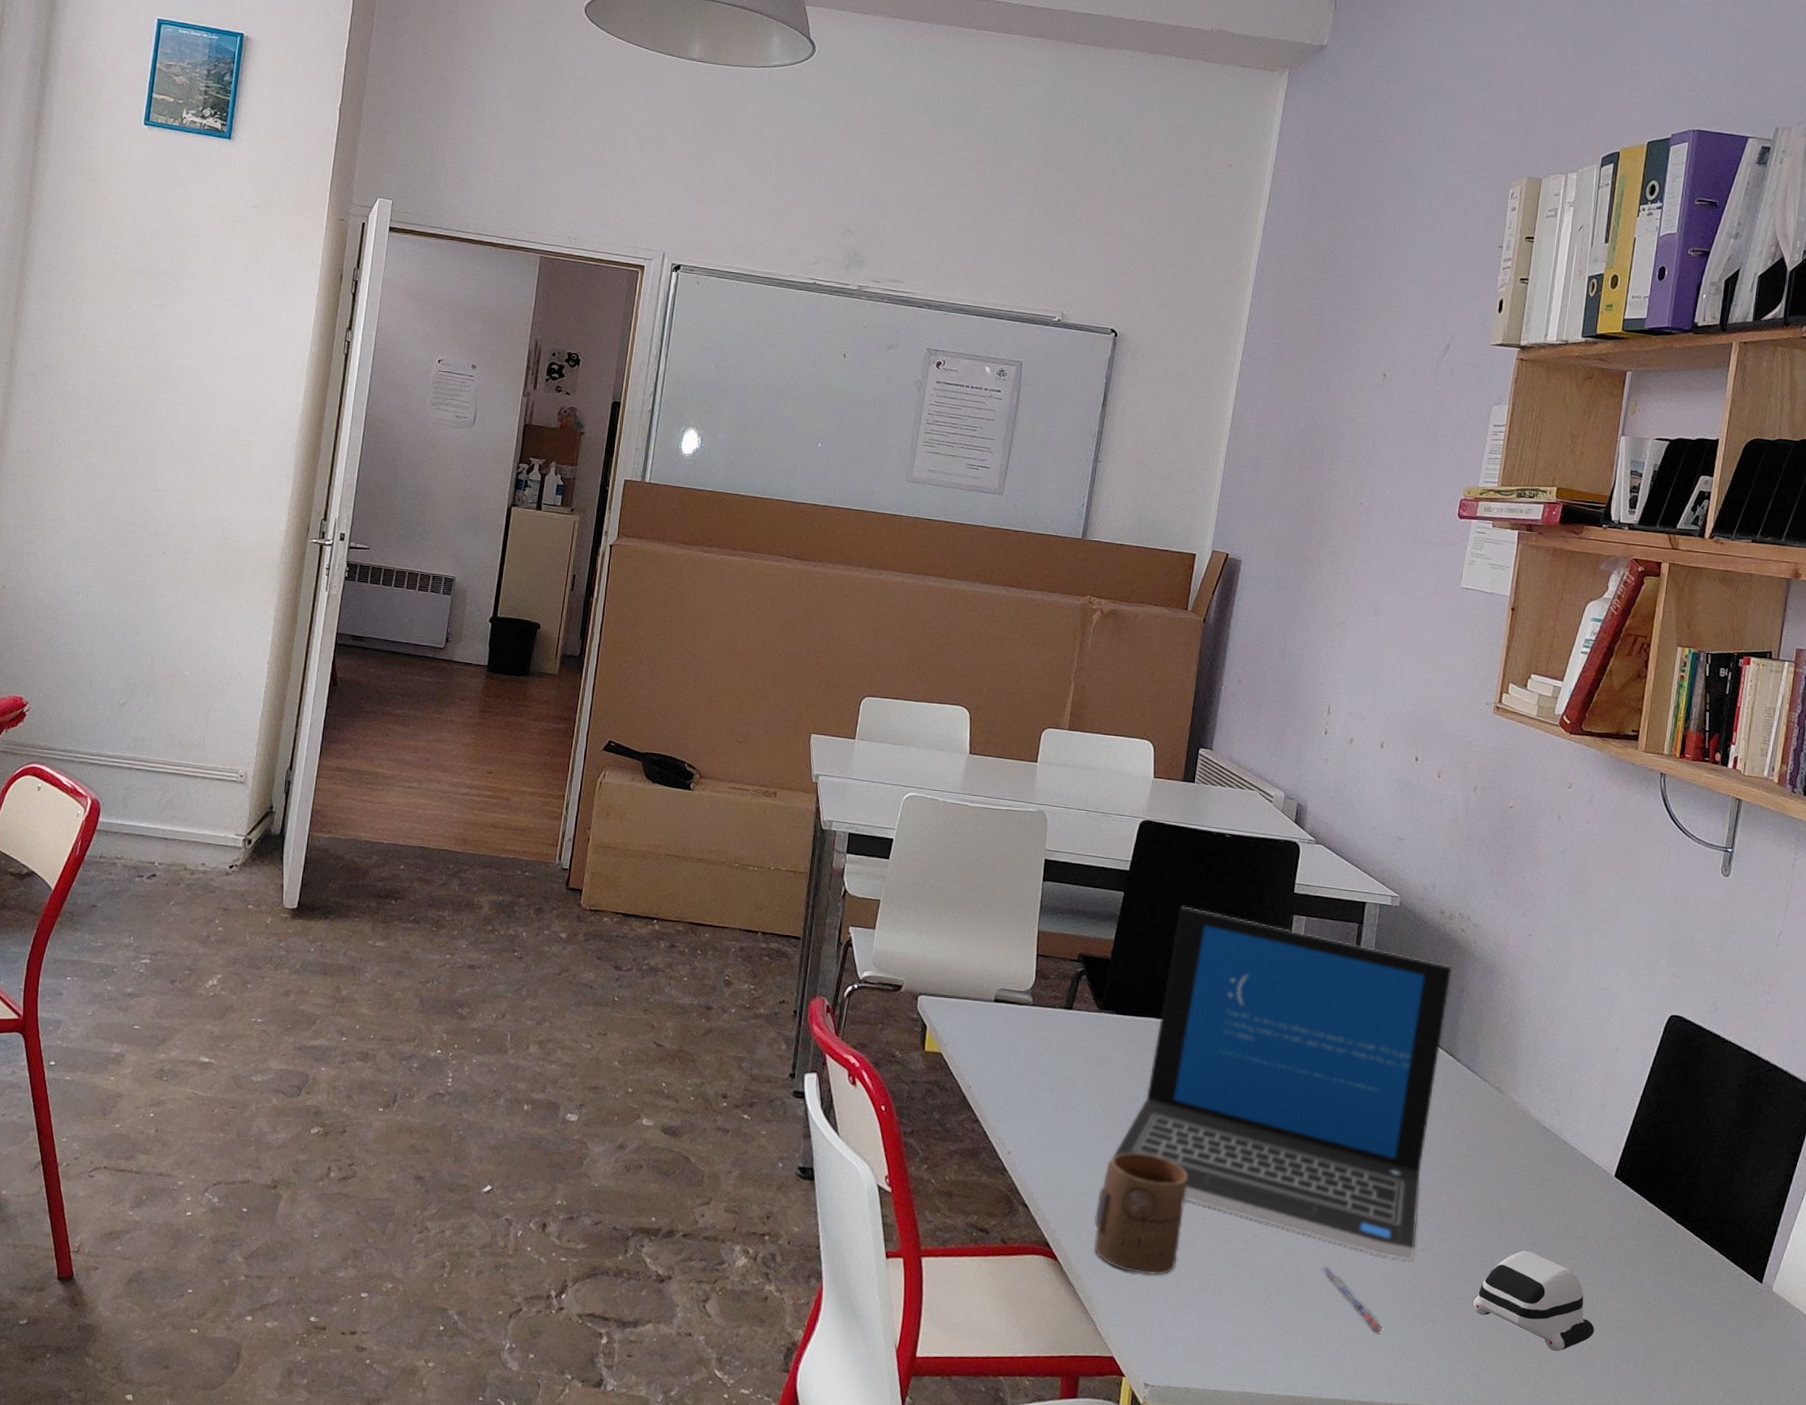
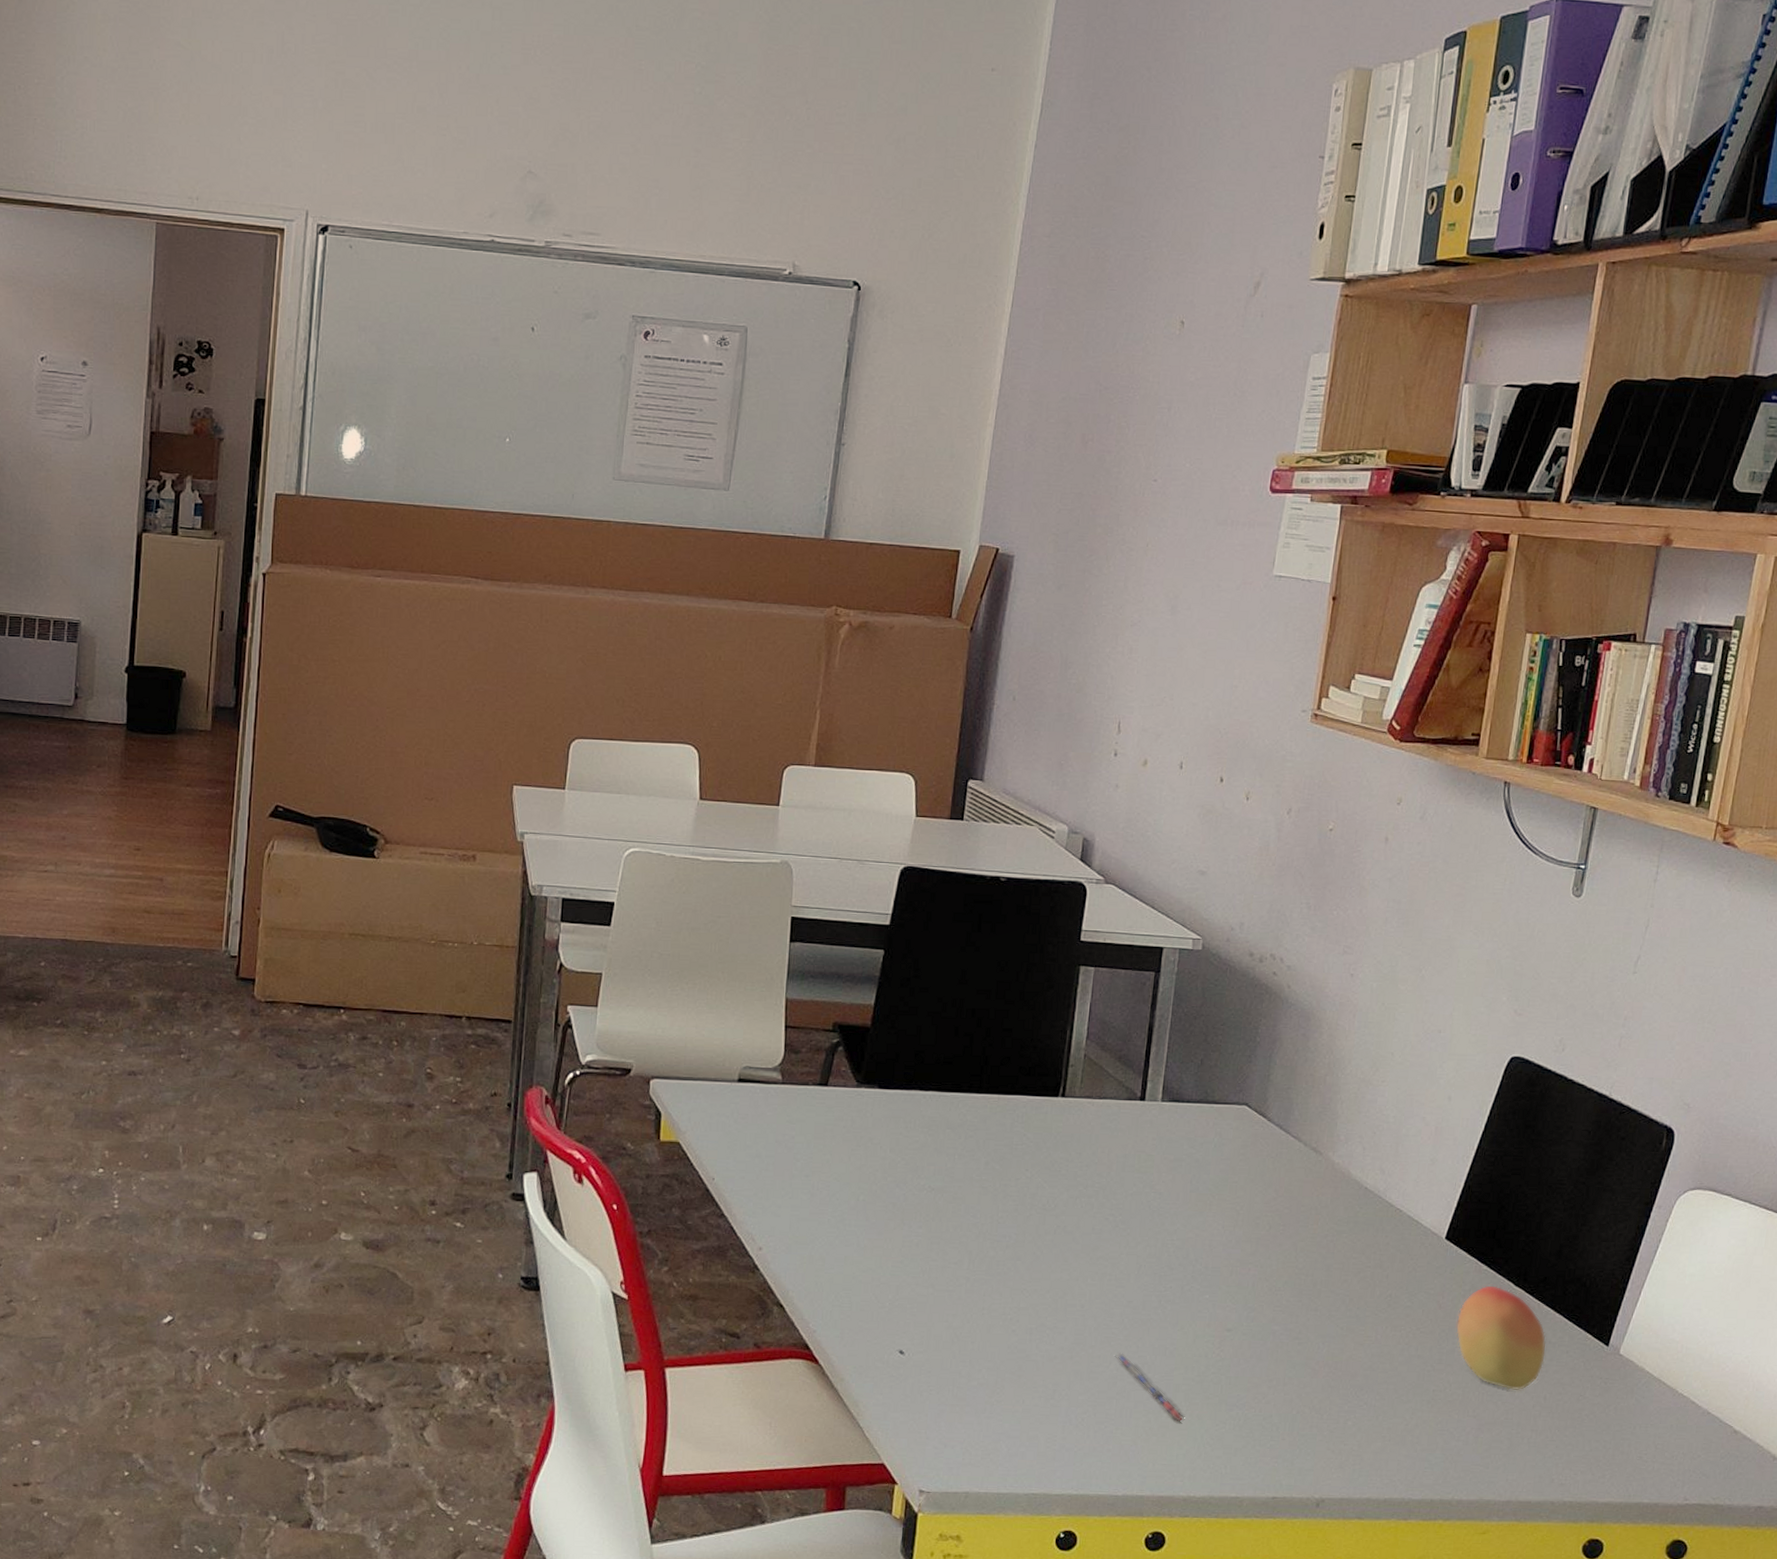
cup: present [1094,1153,1188,1276] -> none [859,1241,964,1374]
laptop: present [1109,906,1452,1261] -> none [874,962,1262,1343]
computer mouse: present [1472,1251,1595,1352] -> none [1284,1325,1421,1432]
fruit: none [1625,1221,1706,1320] -> present [1456,1285,1546,1390]

